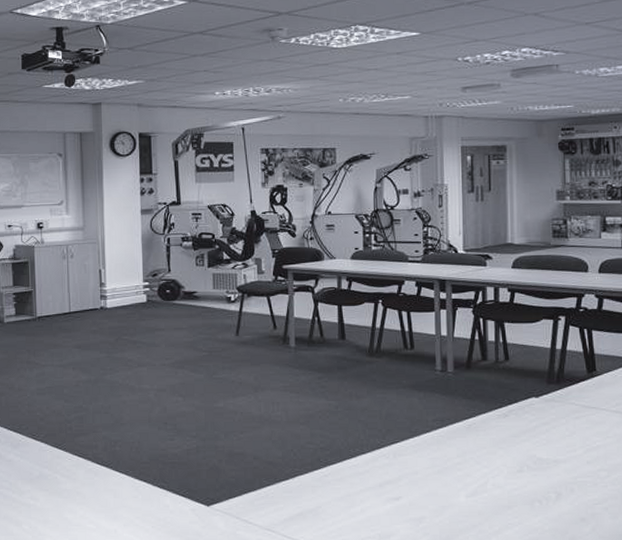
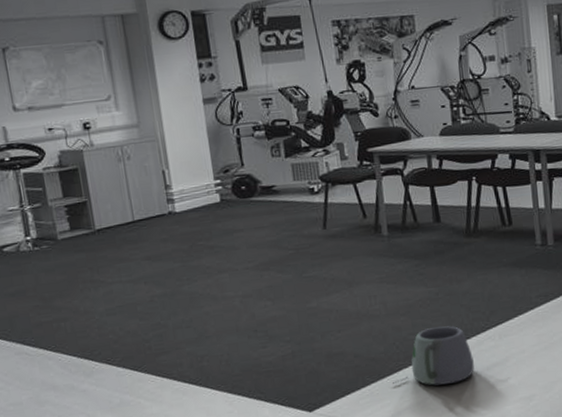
mug: none [287,439,367,496] -> present [393,326,475,386]

